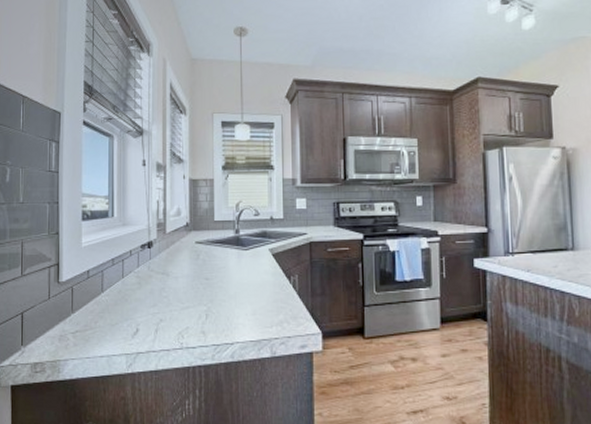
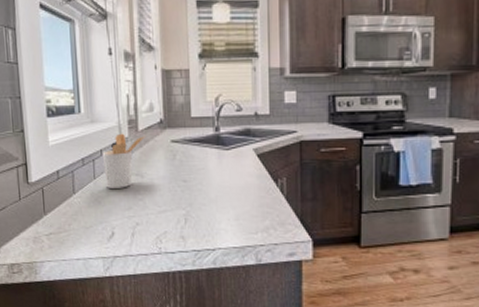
utensil holder: none [131,235,172,288] -> present [102,133,145,190]

